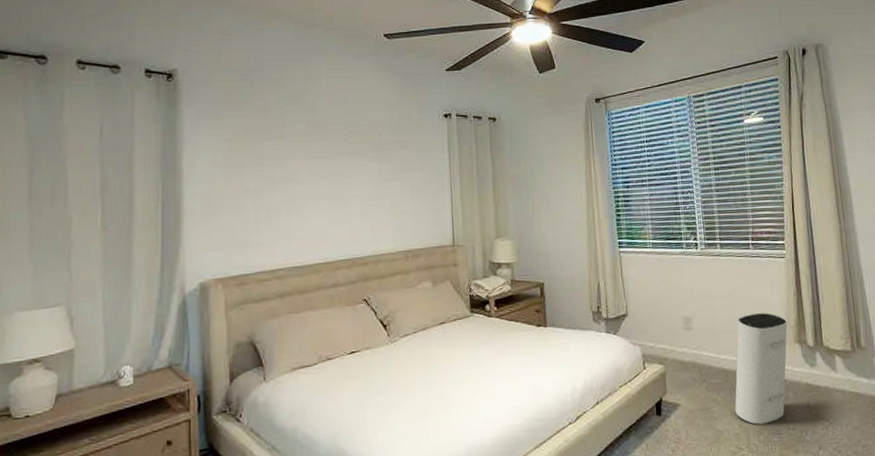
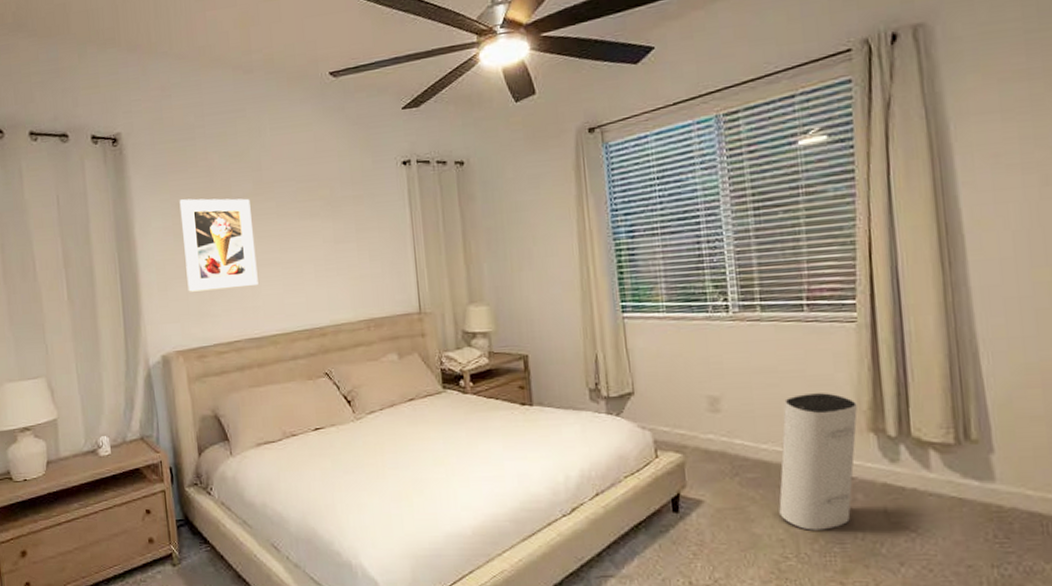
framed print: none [232,134,305,222] -> present [179,198,258,292]

